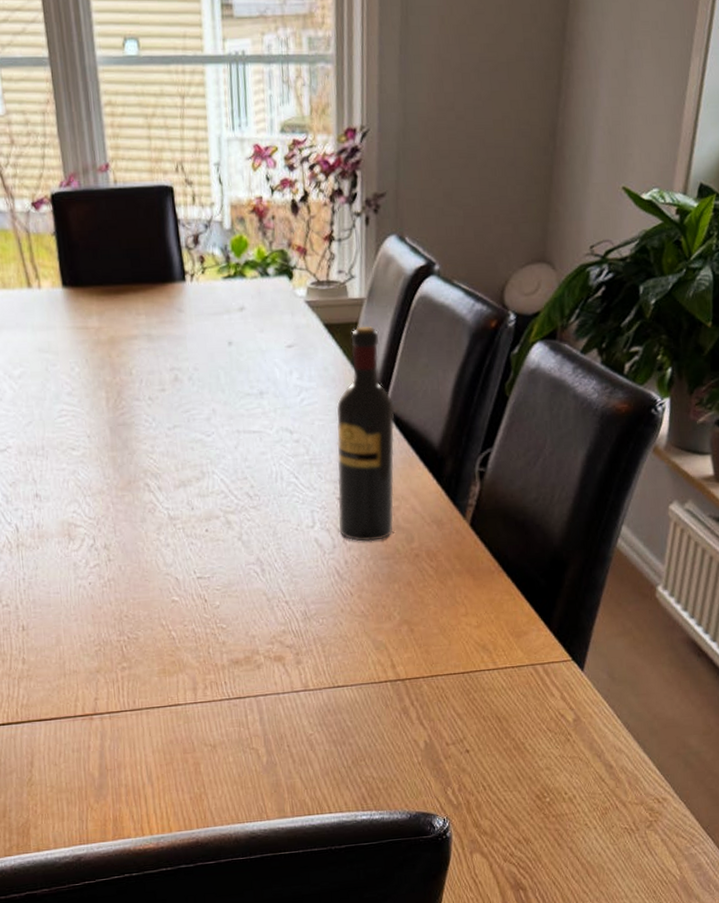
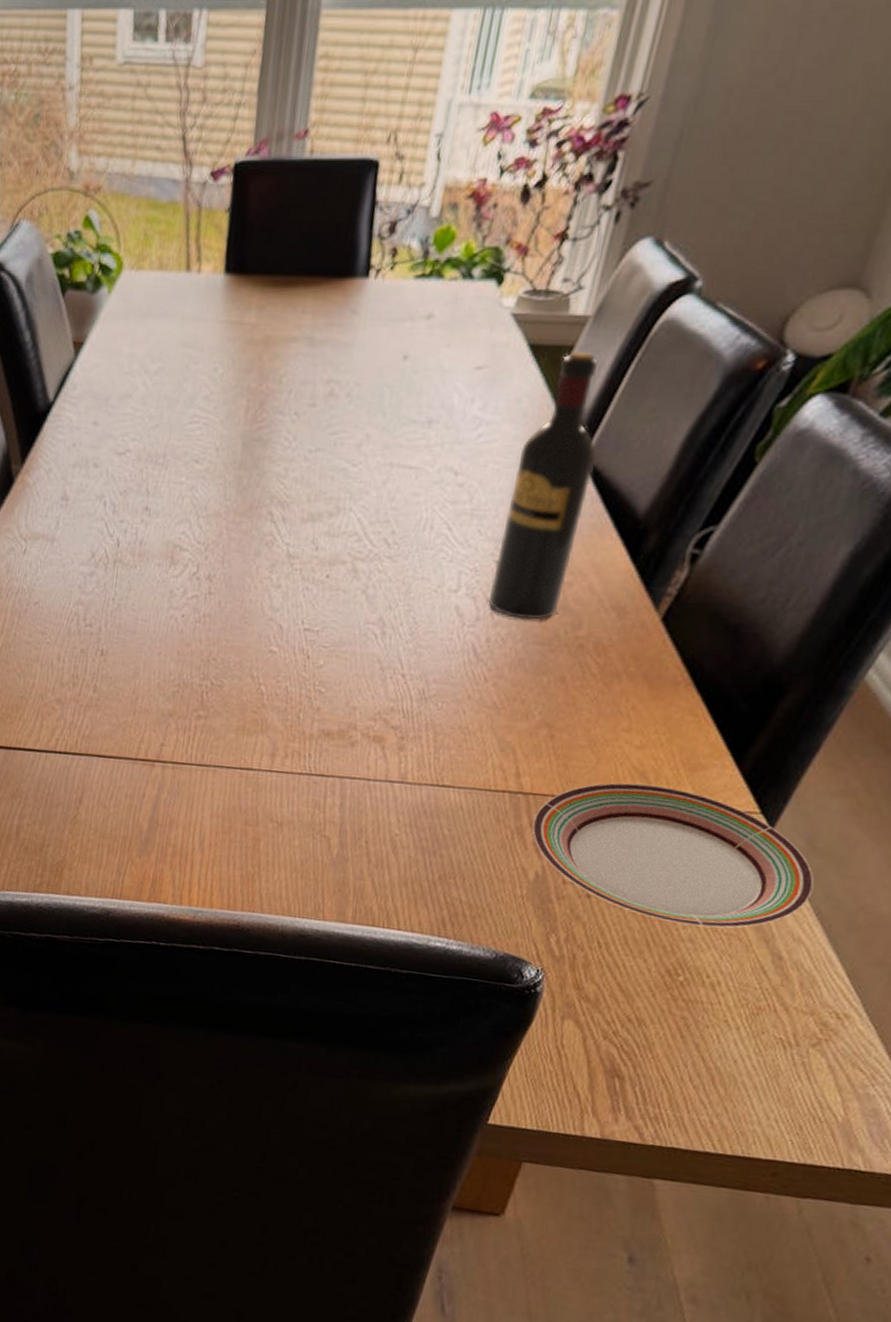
plate: none [413,653,621,758] -> present [532,782,814,928]

